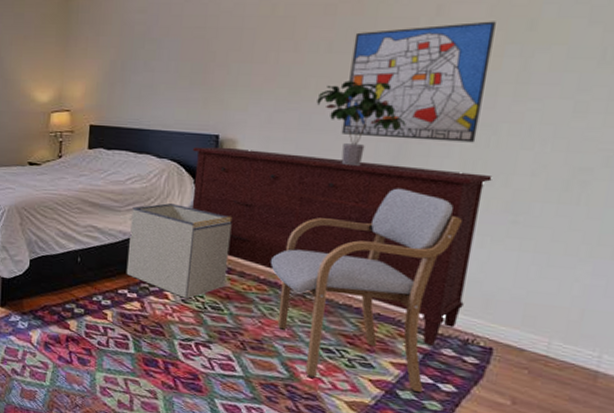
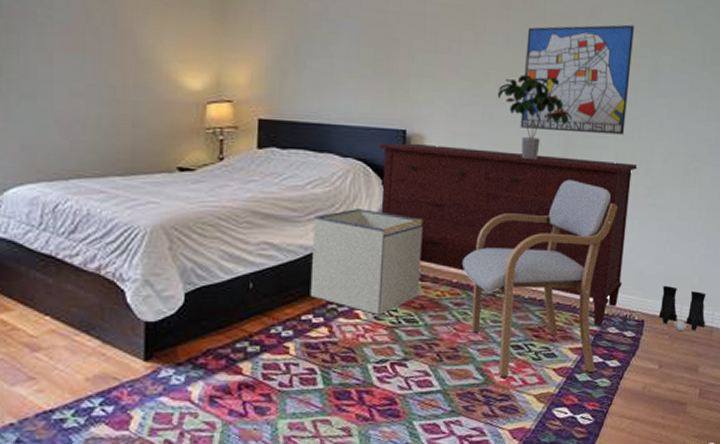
boots: none [515,313,591,371] -> present [659,285,707,331]

